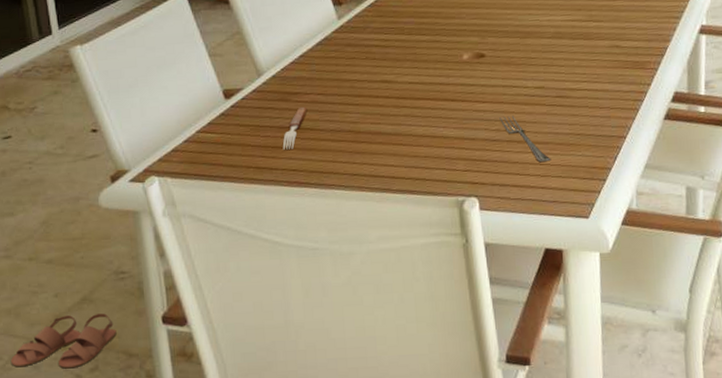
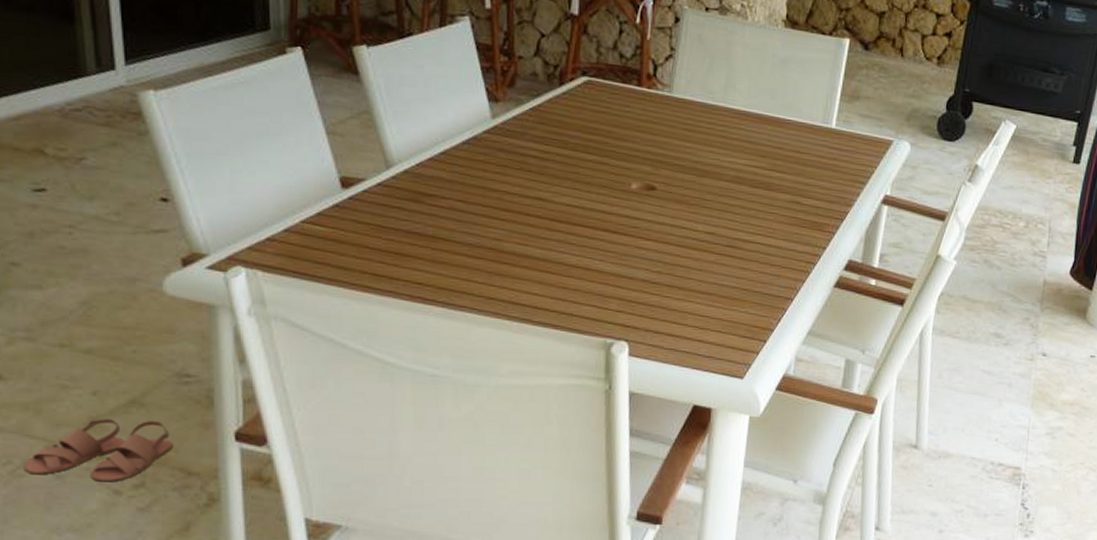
fork: present [282,106,307,150] -> none [408,211,443,259]
fork: present [499,115,551,163] -> none [663,258,713,315]

